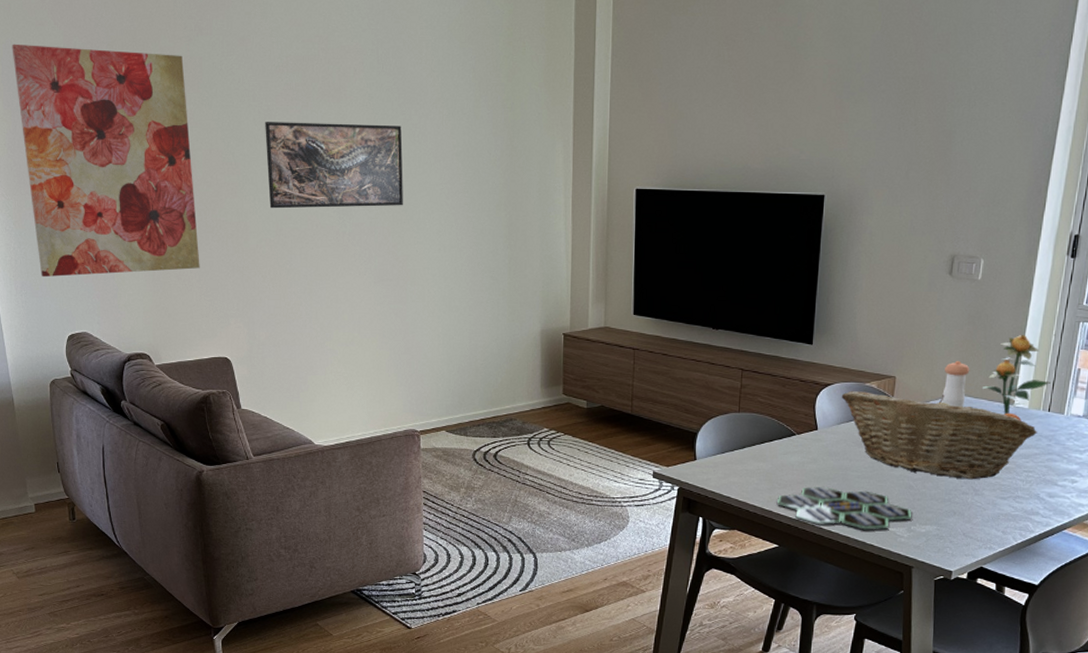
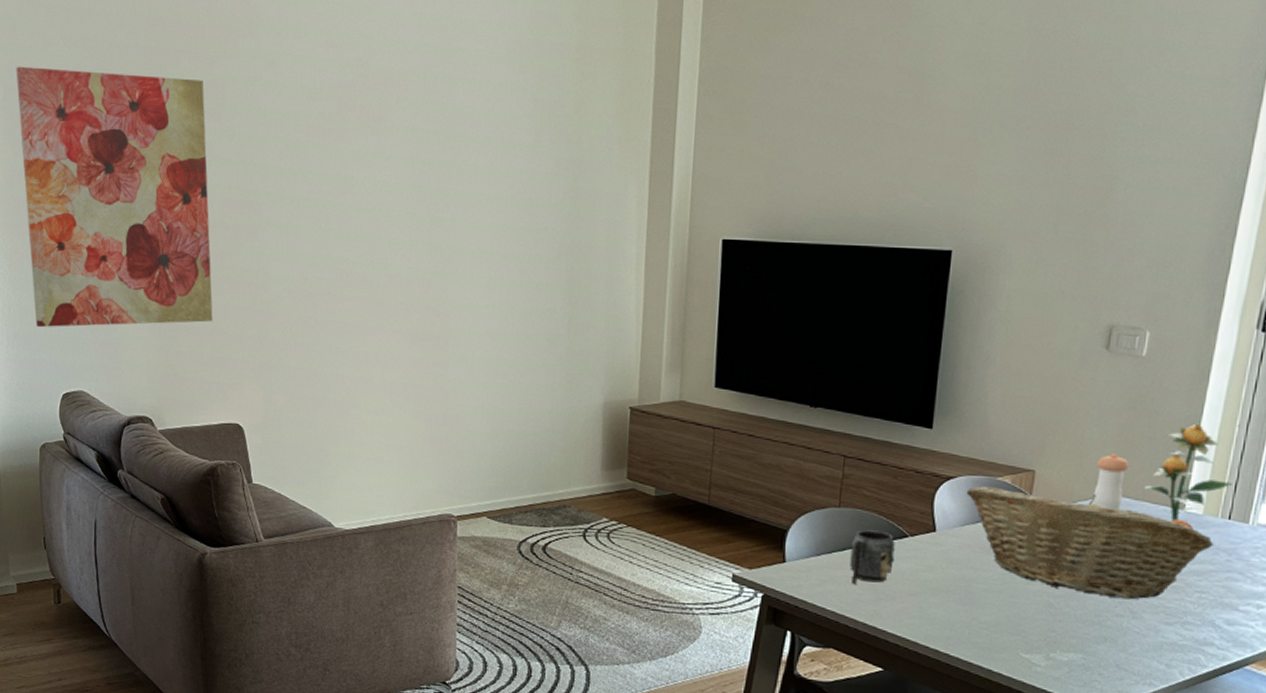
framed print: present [265,122,403,209] -> none [292,156,449,255]
mug: none [749,430,785,476] -> present [849,530,895,584]
board game: present [776,487,912,531] -> none [882,600,1052,657]

